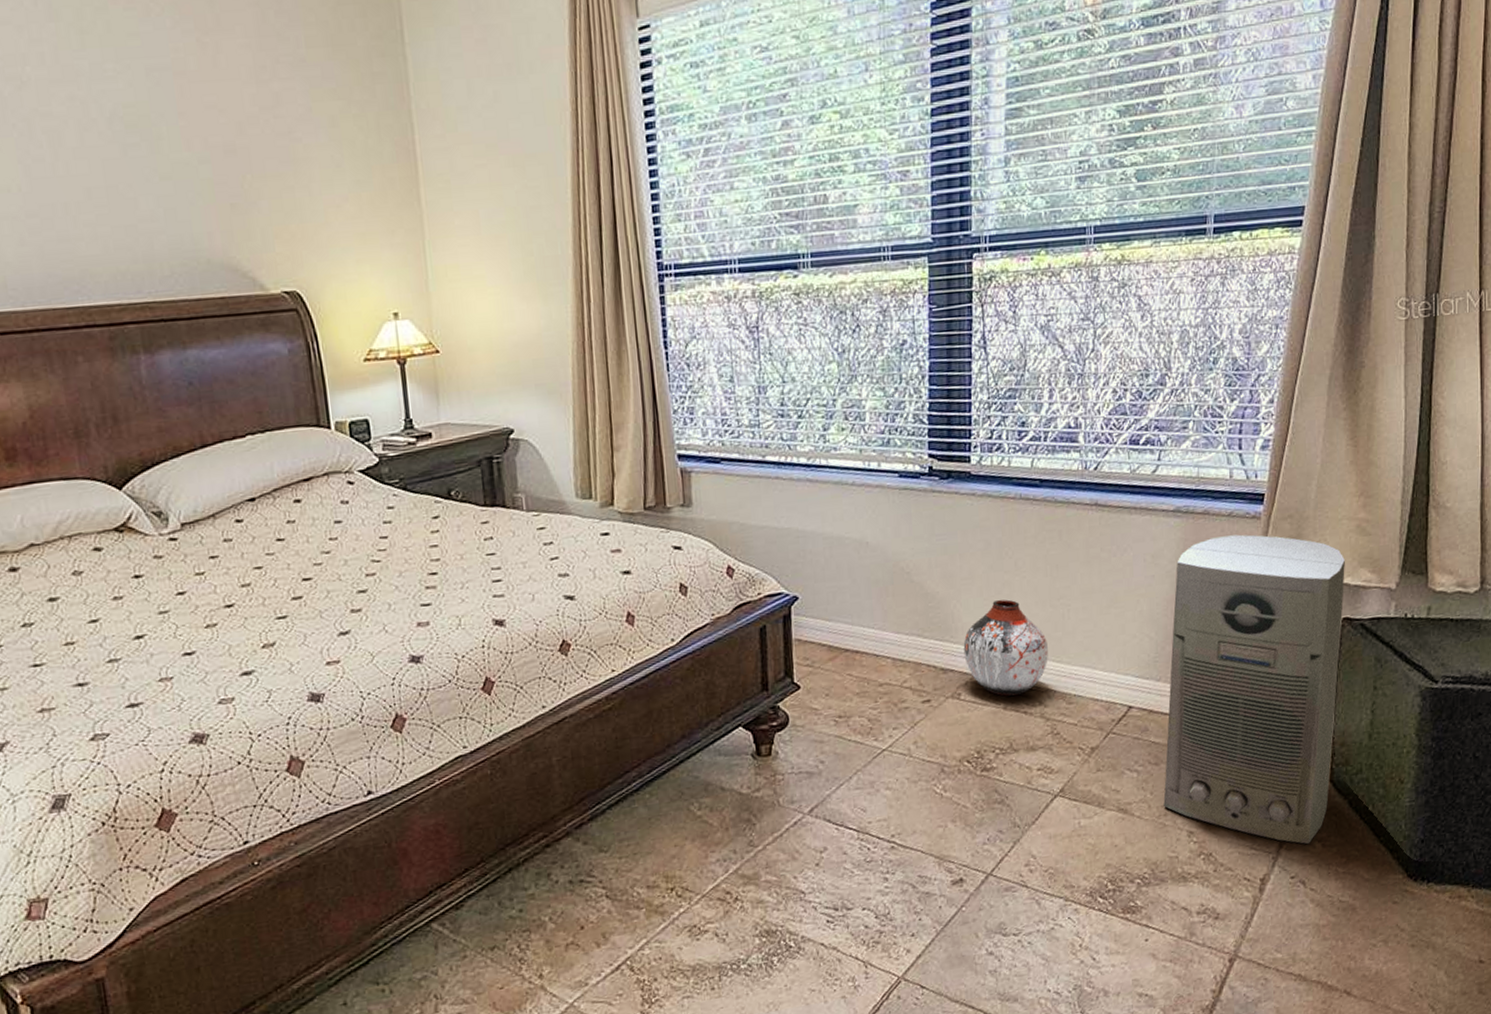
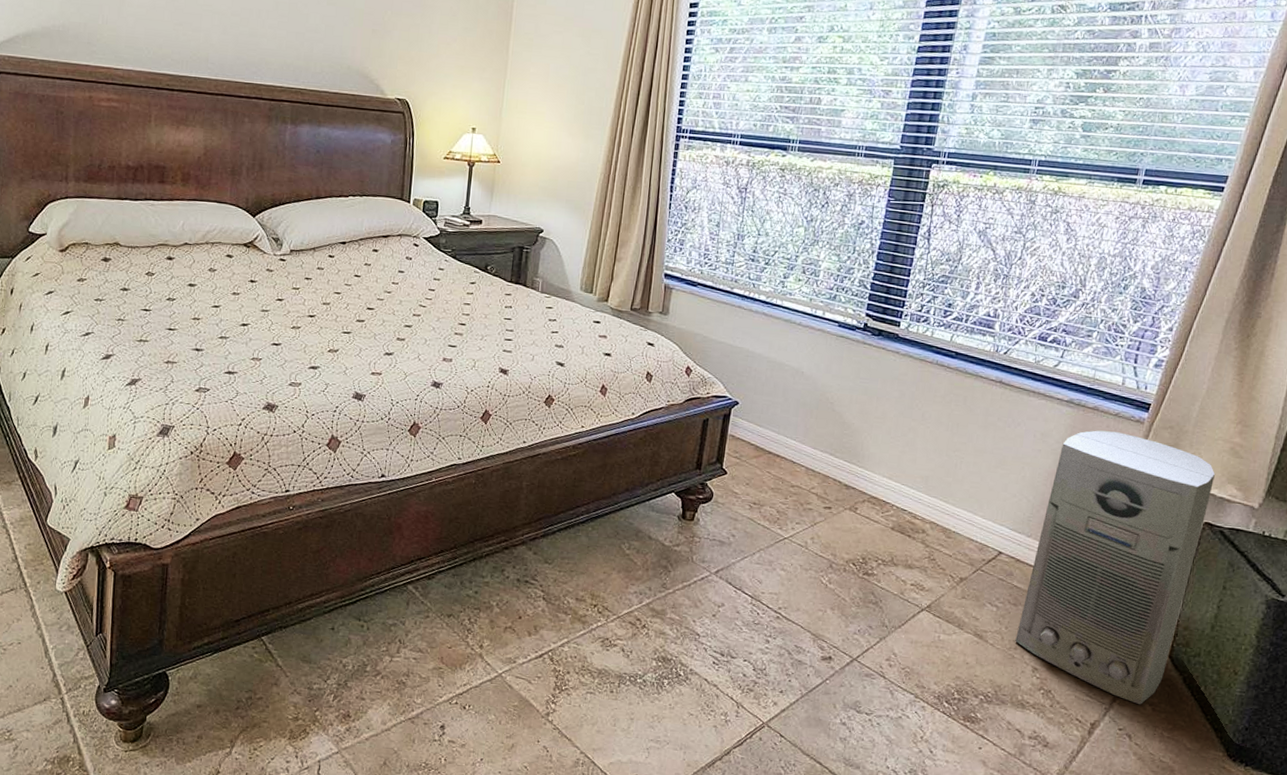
vase: present [963,599,1048,696] -> none [865,440,939,521]

